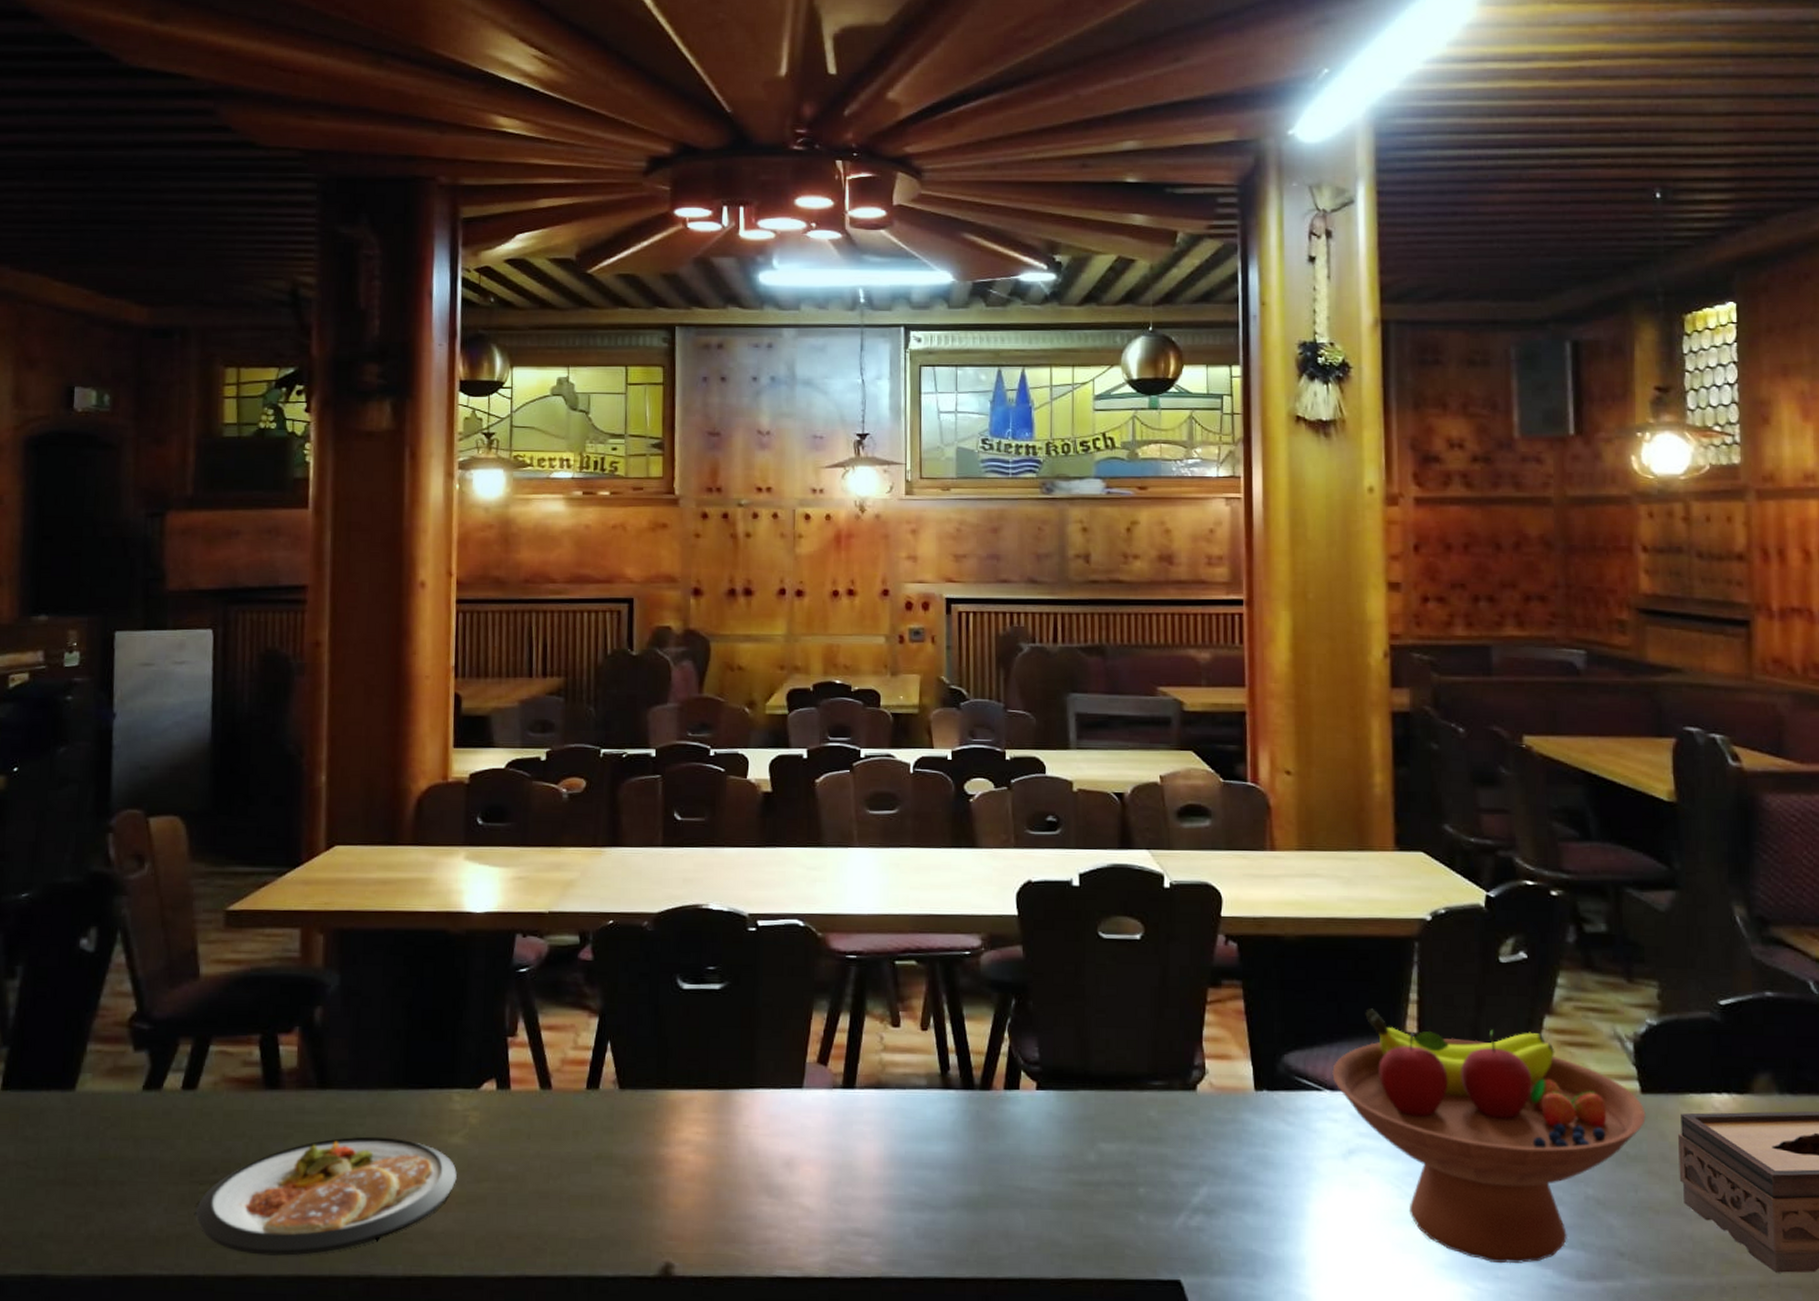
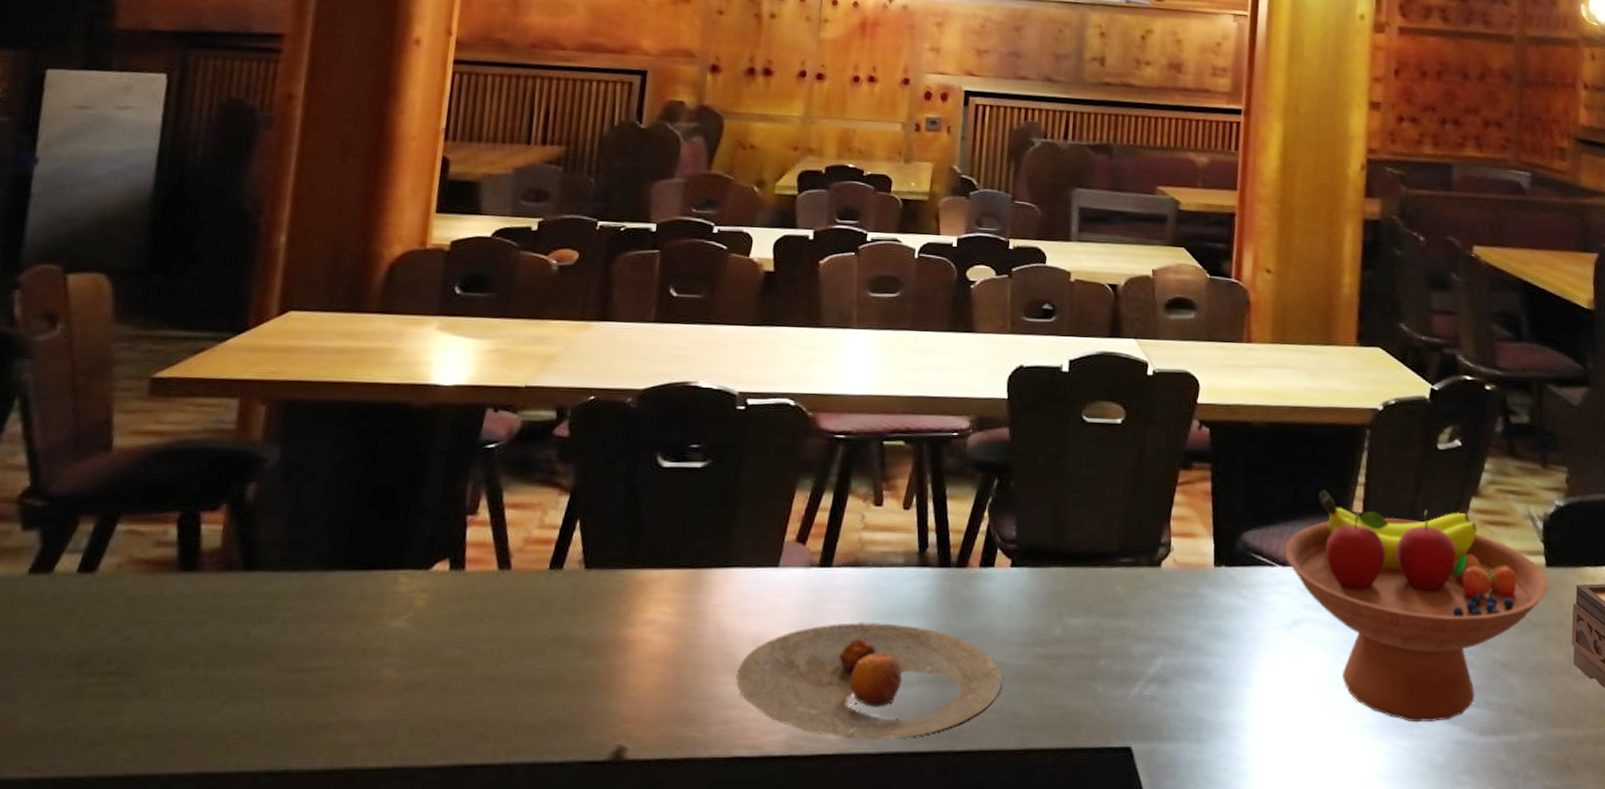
dish: present [195,1136,457,1256] -> none [79,621,396,752]
plate: none [772,1144,1038,1264] -> present [736,621,1002,740]

